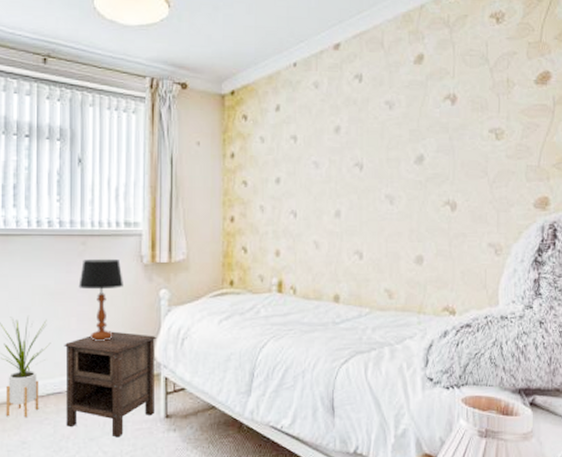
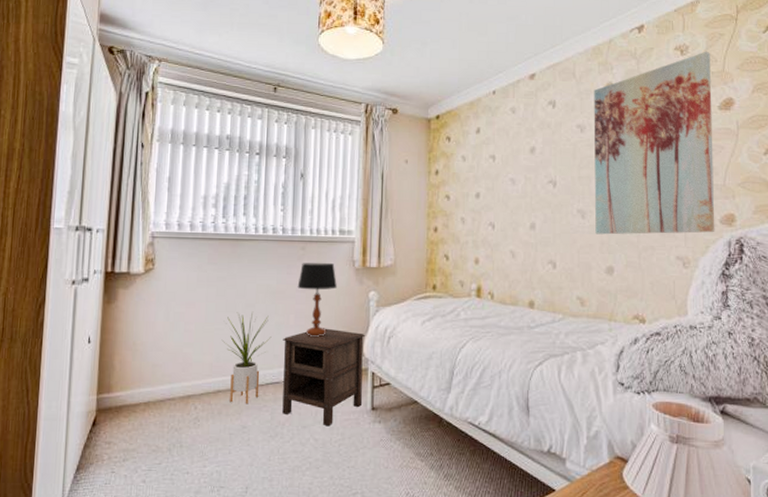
wall art: none [403,19,529,222] -> present [594,51,715,235]

